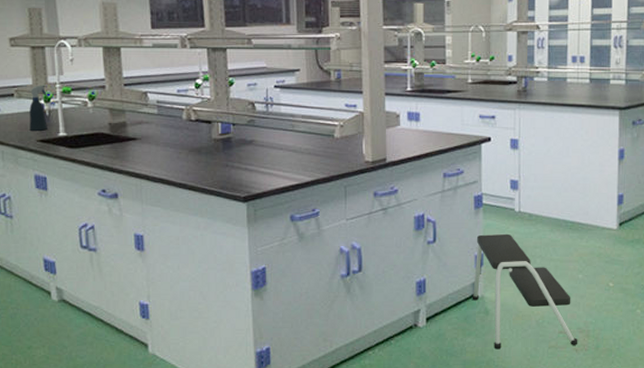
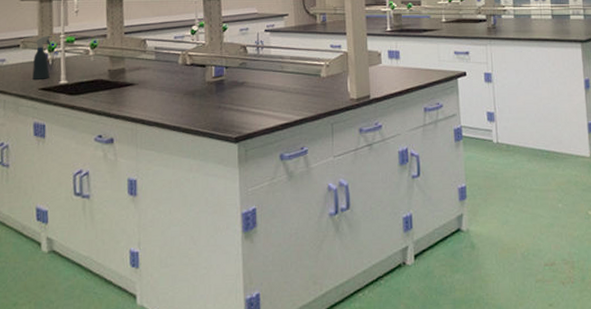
step stool: present [472,233,578,350] -> none [457,165,564,286]

